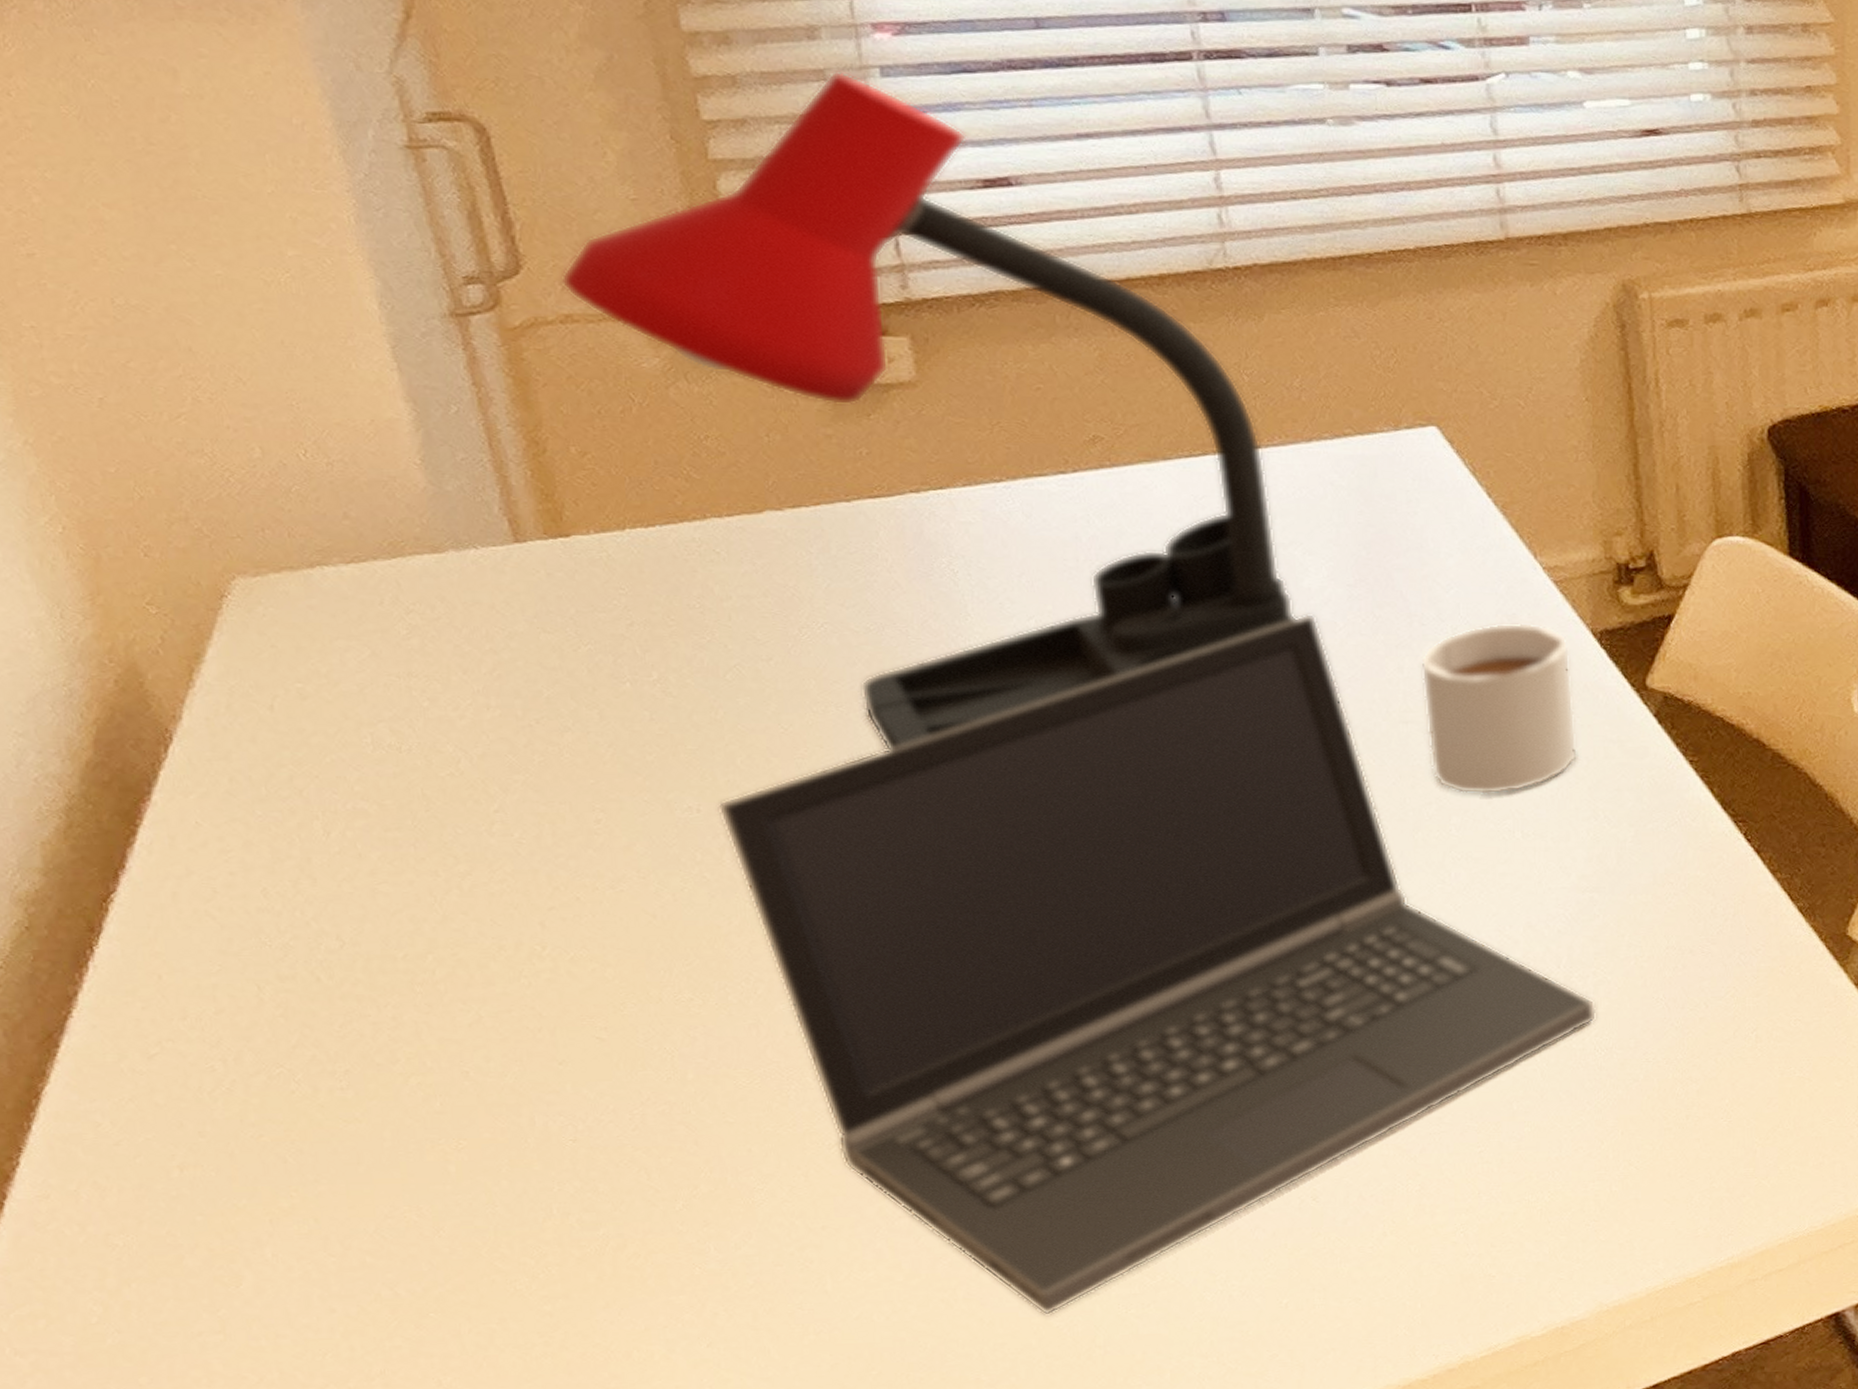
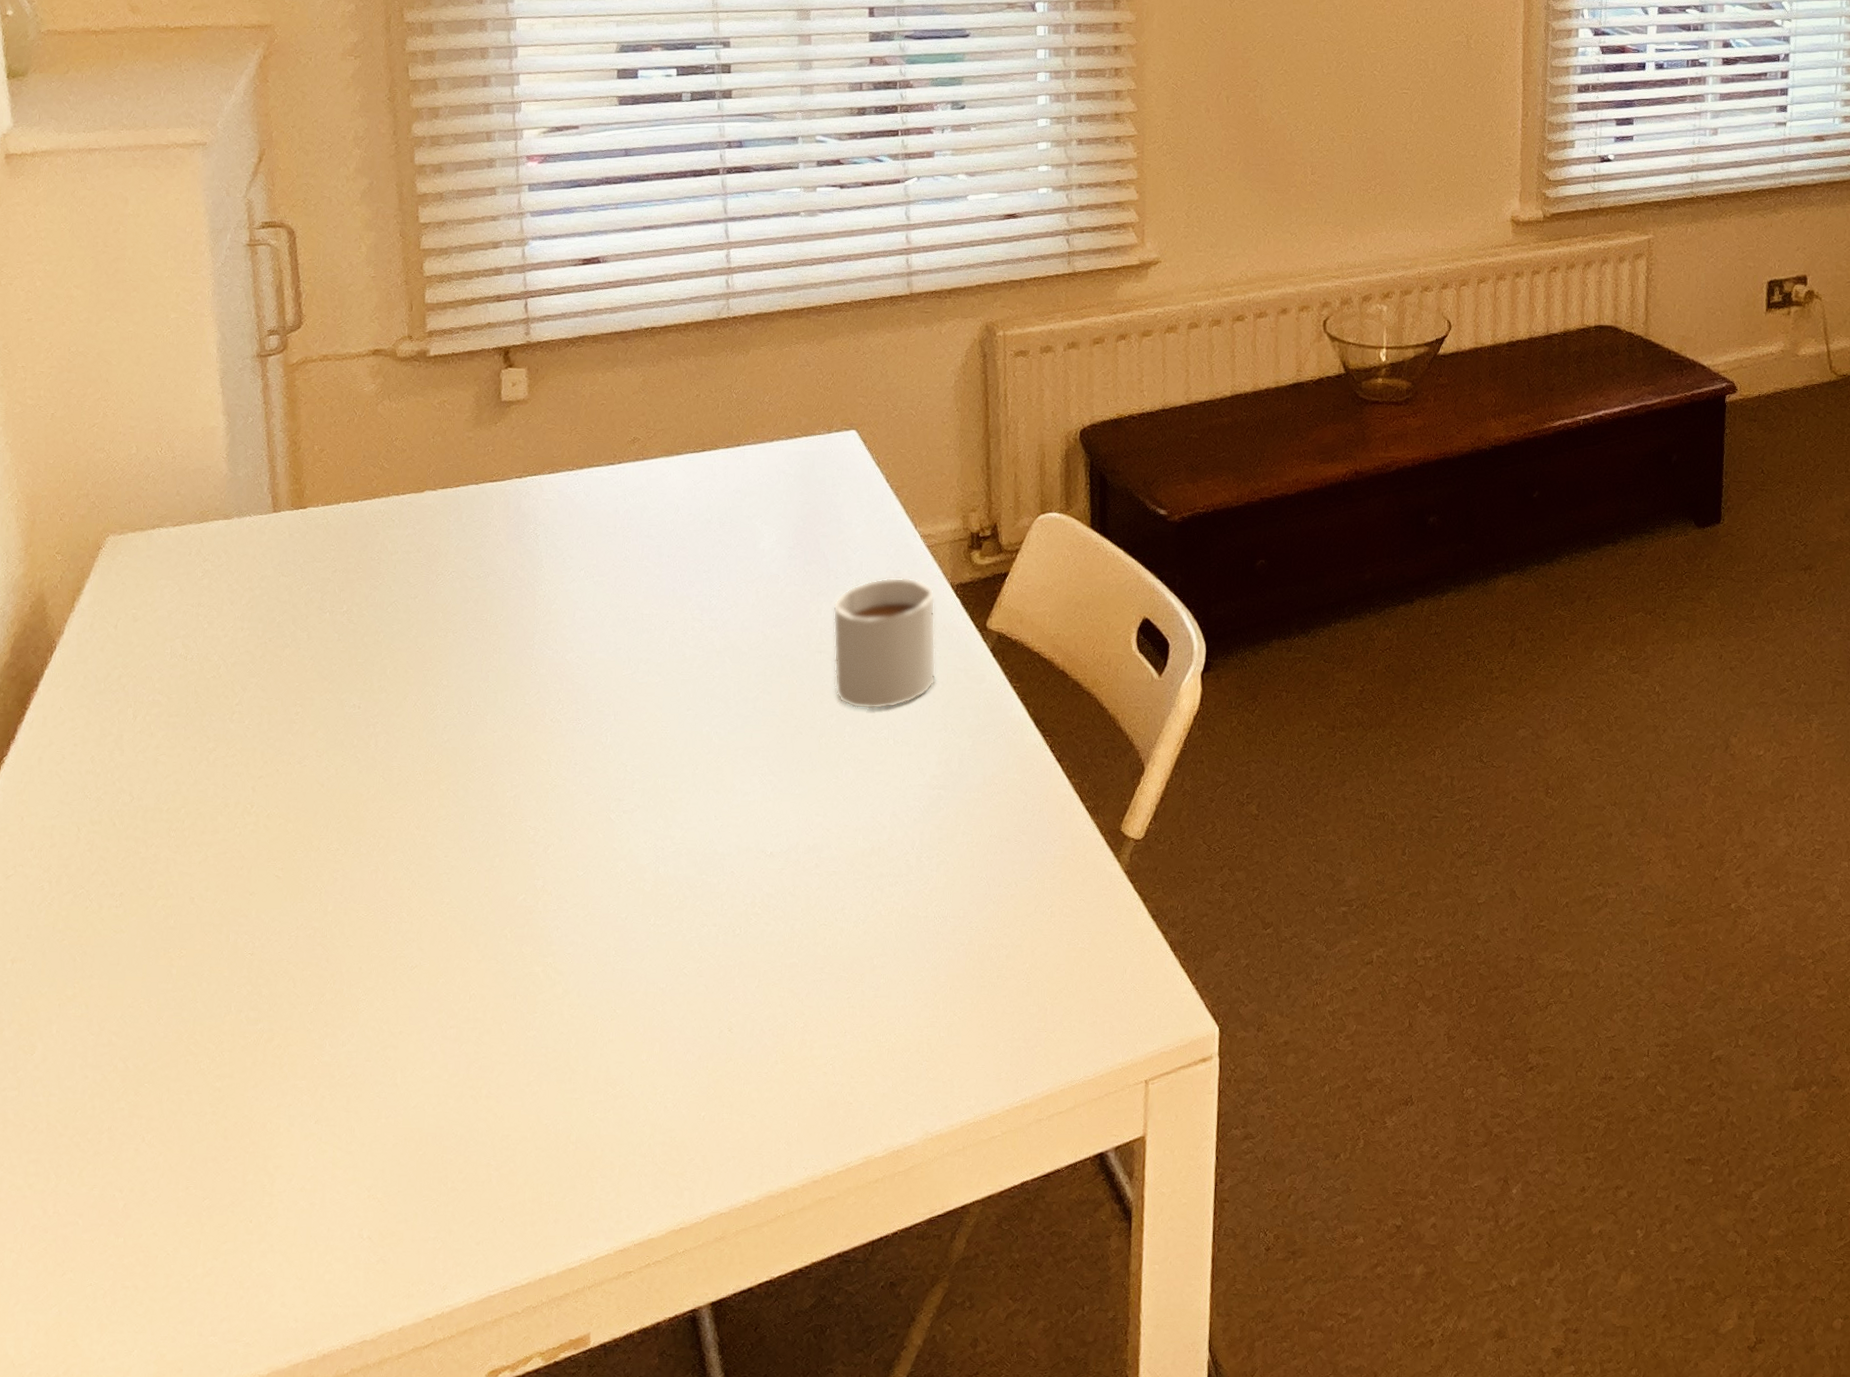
desk lamp: present [560,70,1298,751] -> none [324,188,755,666]
laptop computer: present [717,613,1597,1315] -> none [371,568,938,1114]

